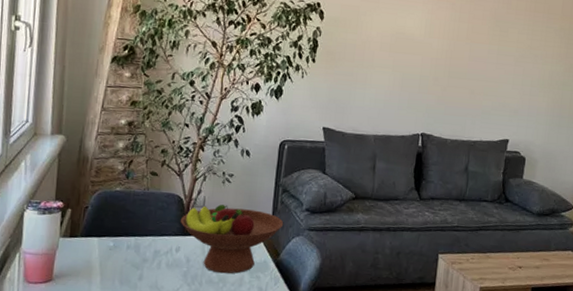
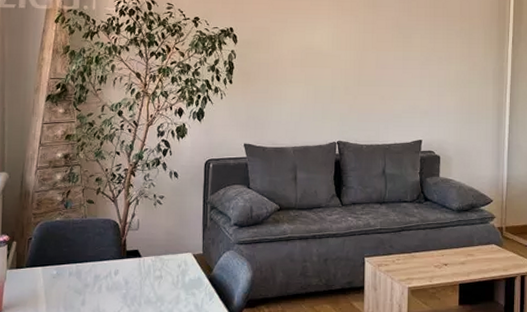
fruit bowl: present [181,204,284,274] -> none [118,226,214,293]

